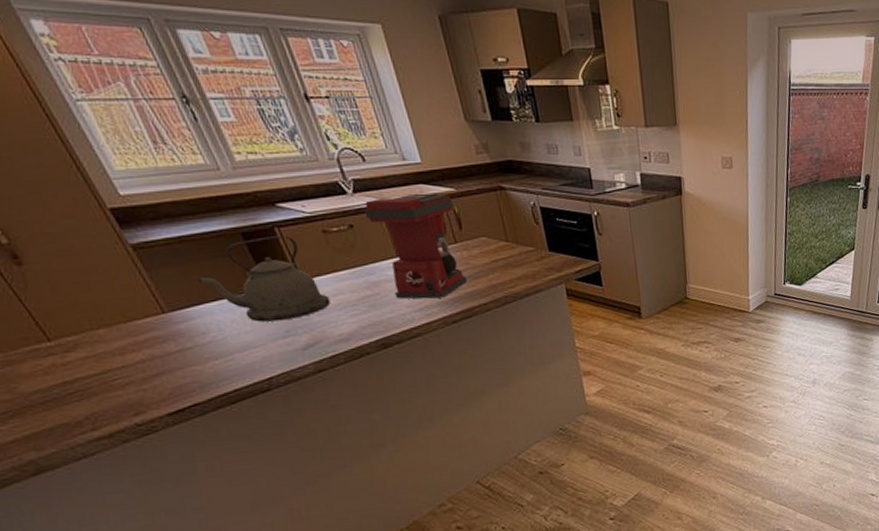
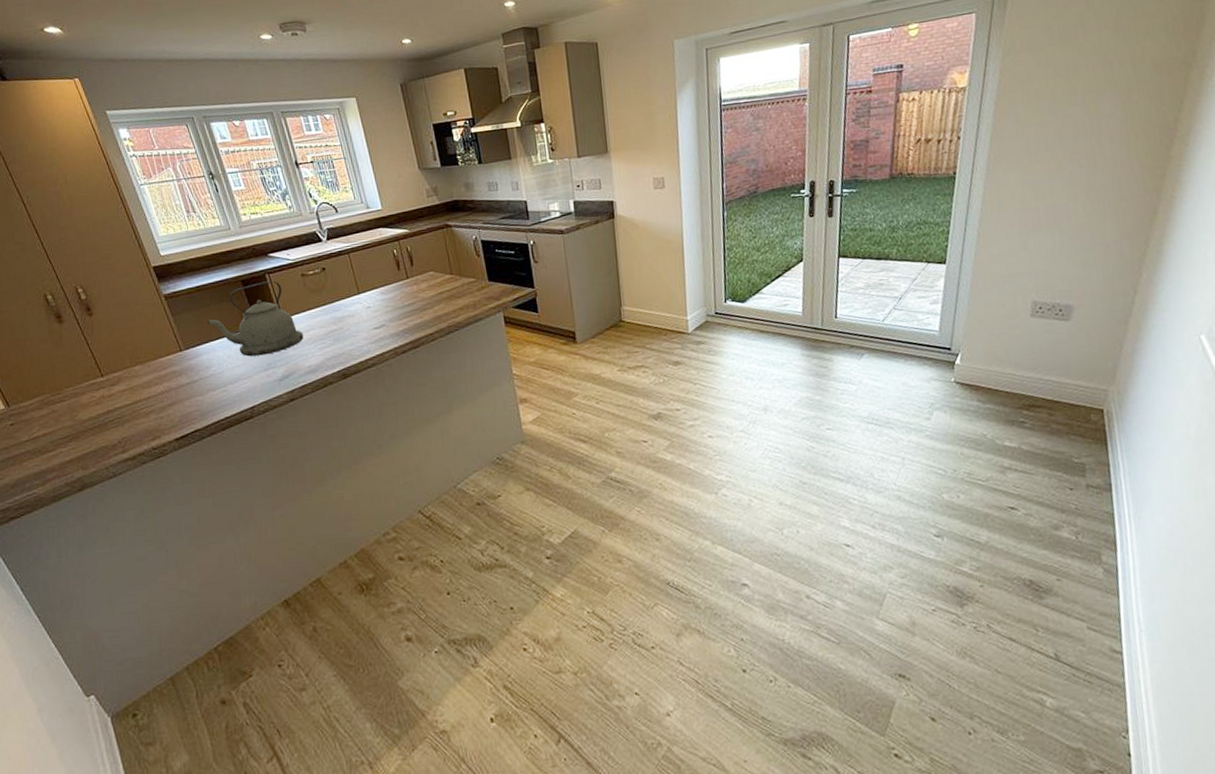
coffee maker: present [364,193,467,299] -> none [335,234,416,332]

